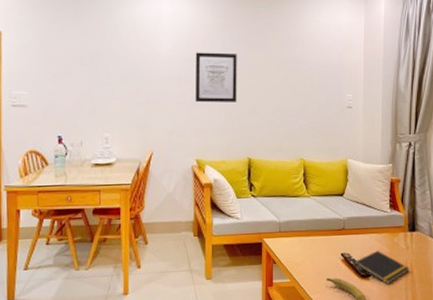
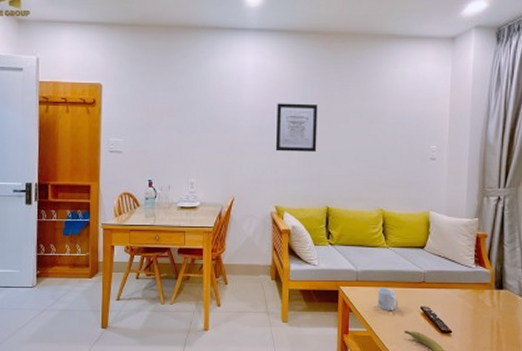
mug: none [301,236,320,259] -> present [378,287,398,310]
notepad: present [354,250,410,285] -> none [435,306,496,342]

